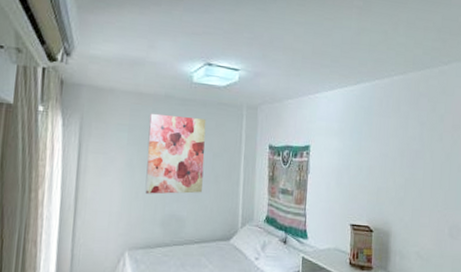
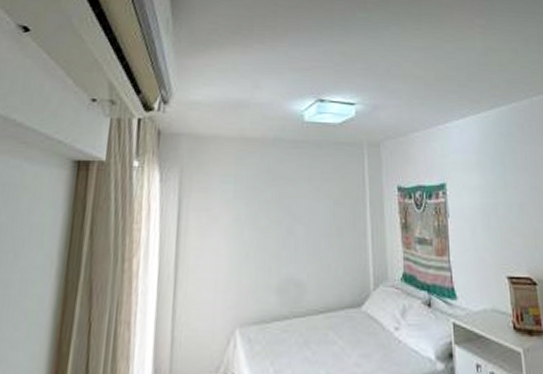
wall art: present [145,113,207,195] -> none [256,159,325,255]

